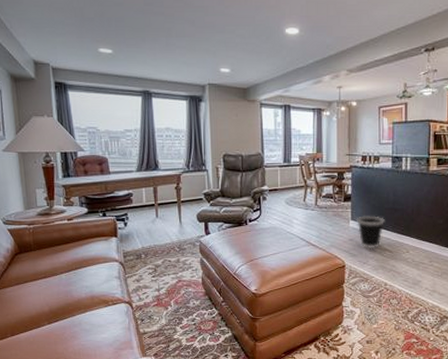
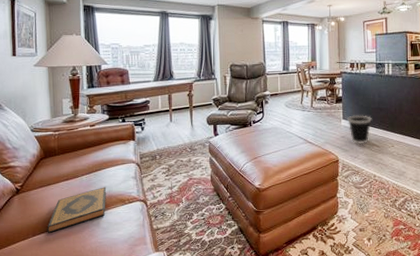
hardback book: none [26,286,89,333] -> present [47,187,107,233]

